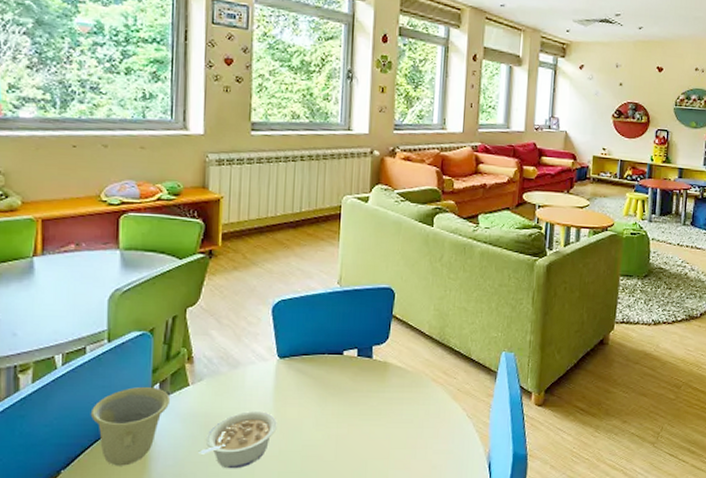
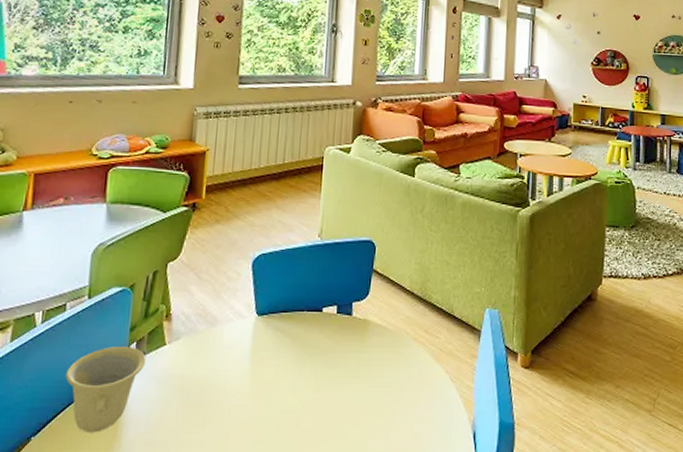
legume: present [197,411,277,469] -> none [170,373,253,437]

